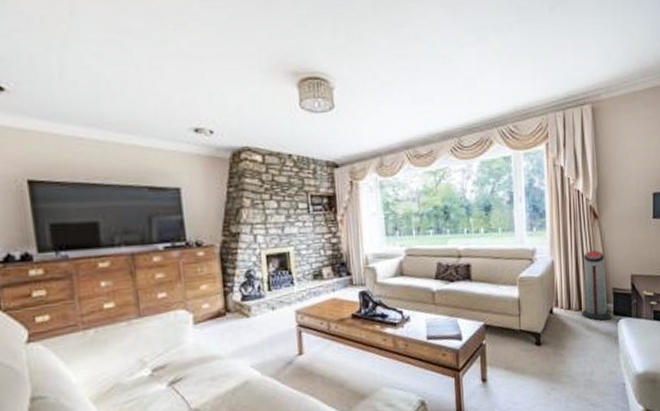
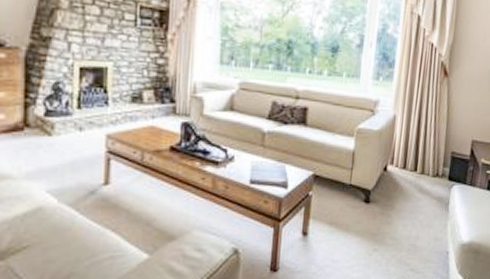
air purifier: present [582,250,612,321] -> none [416,109,450,184]

